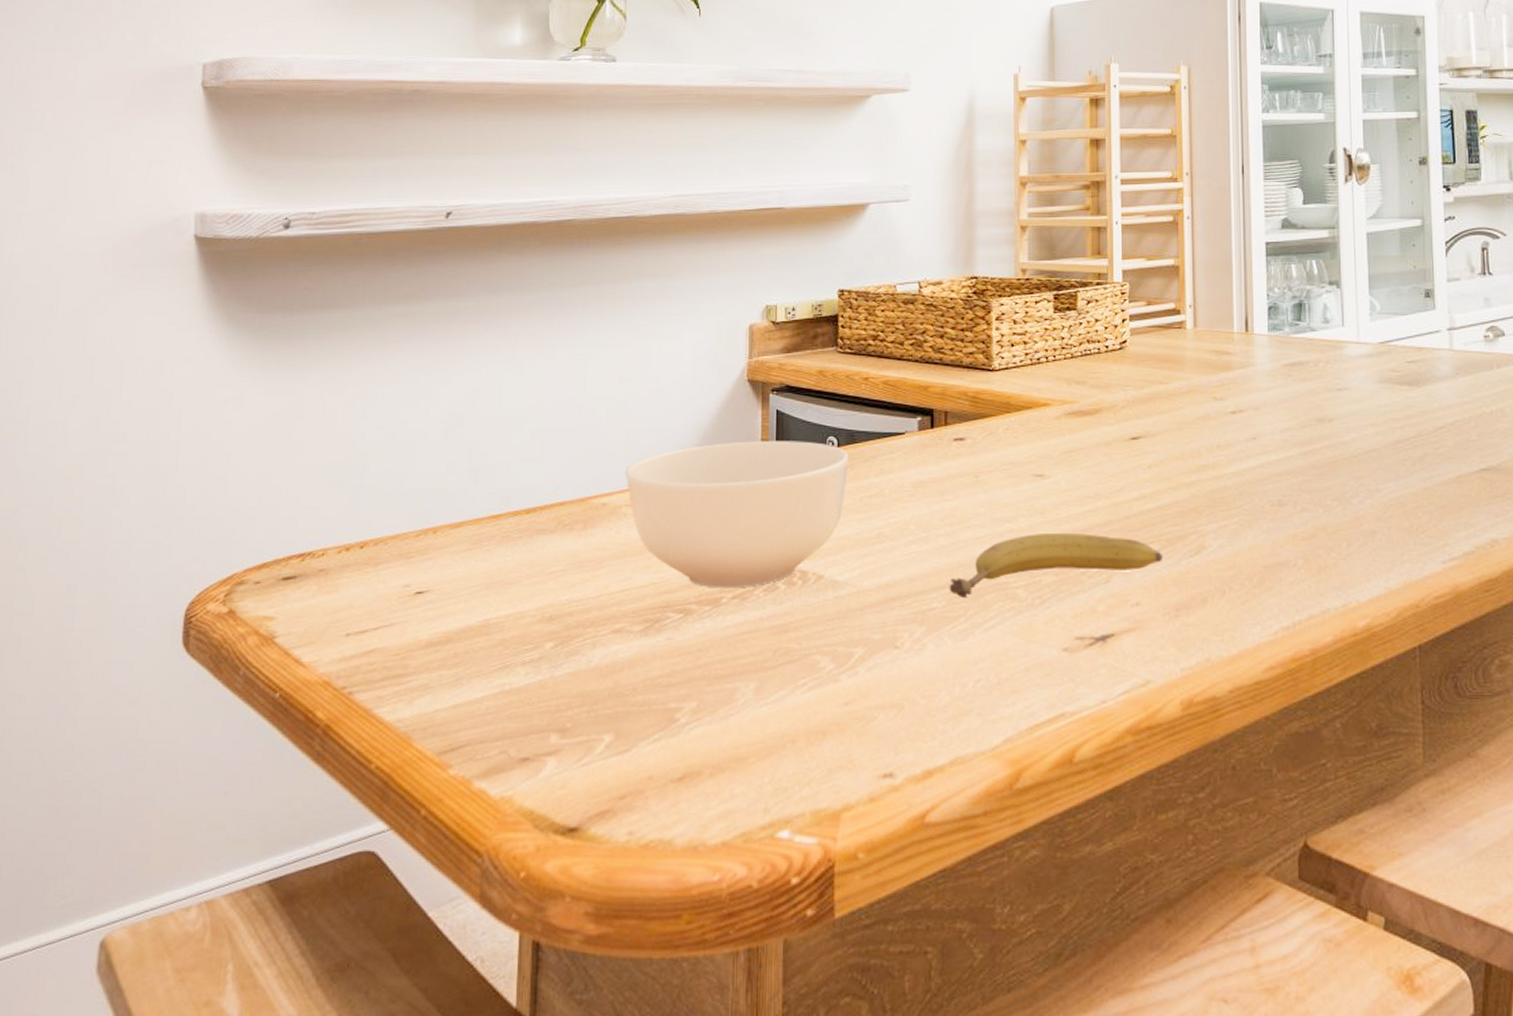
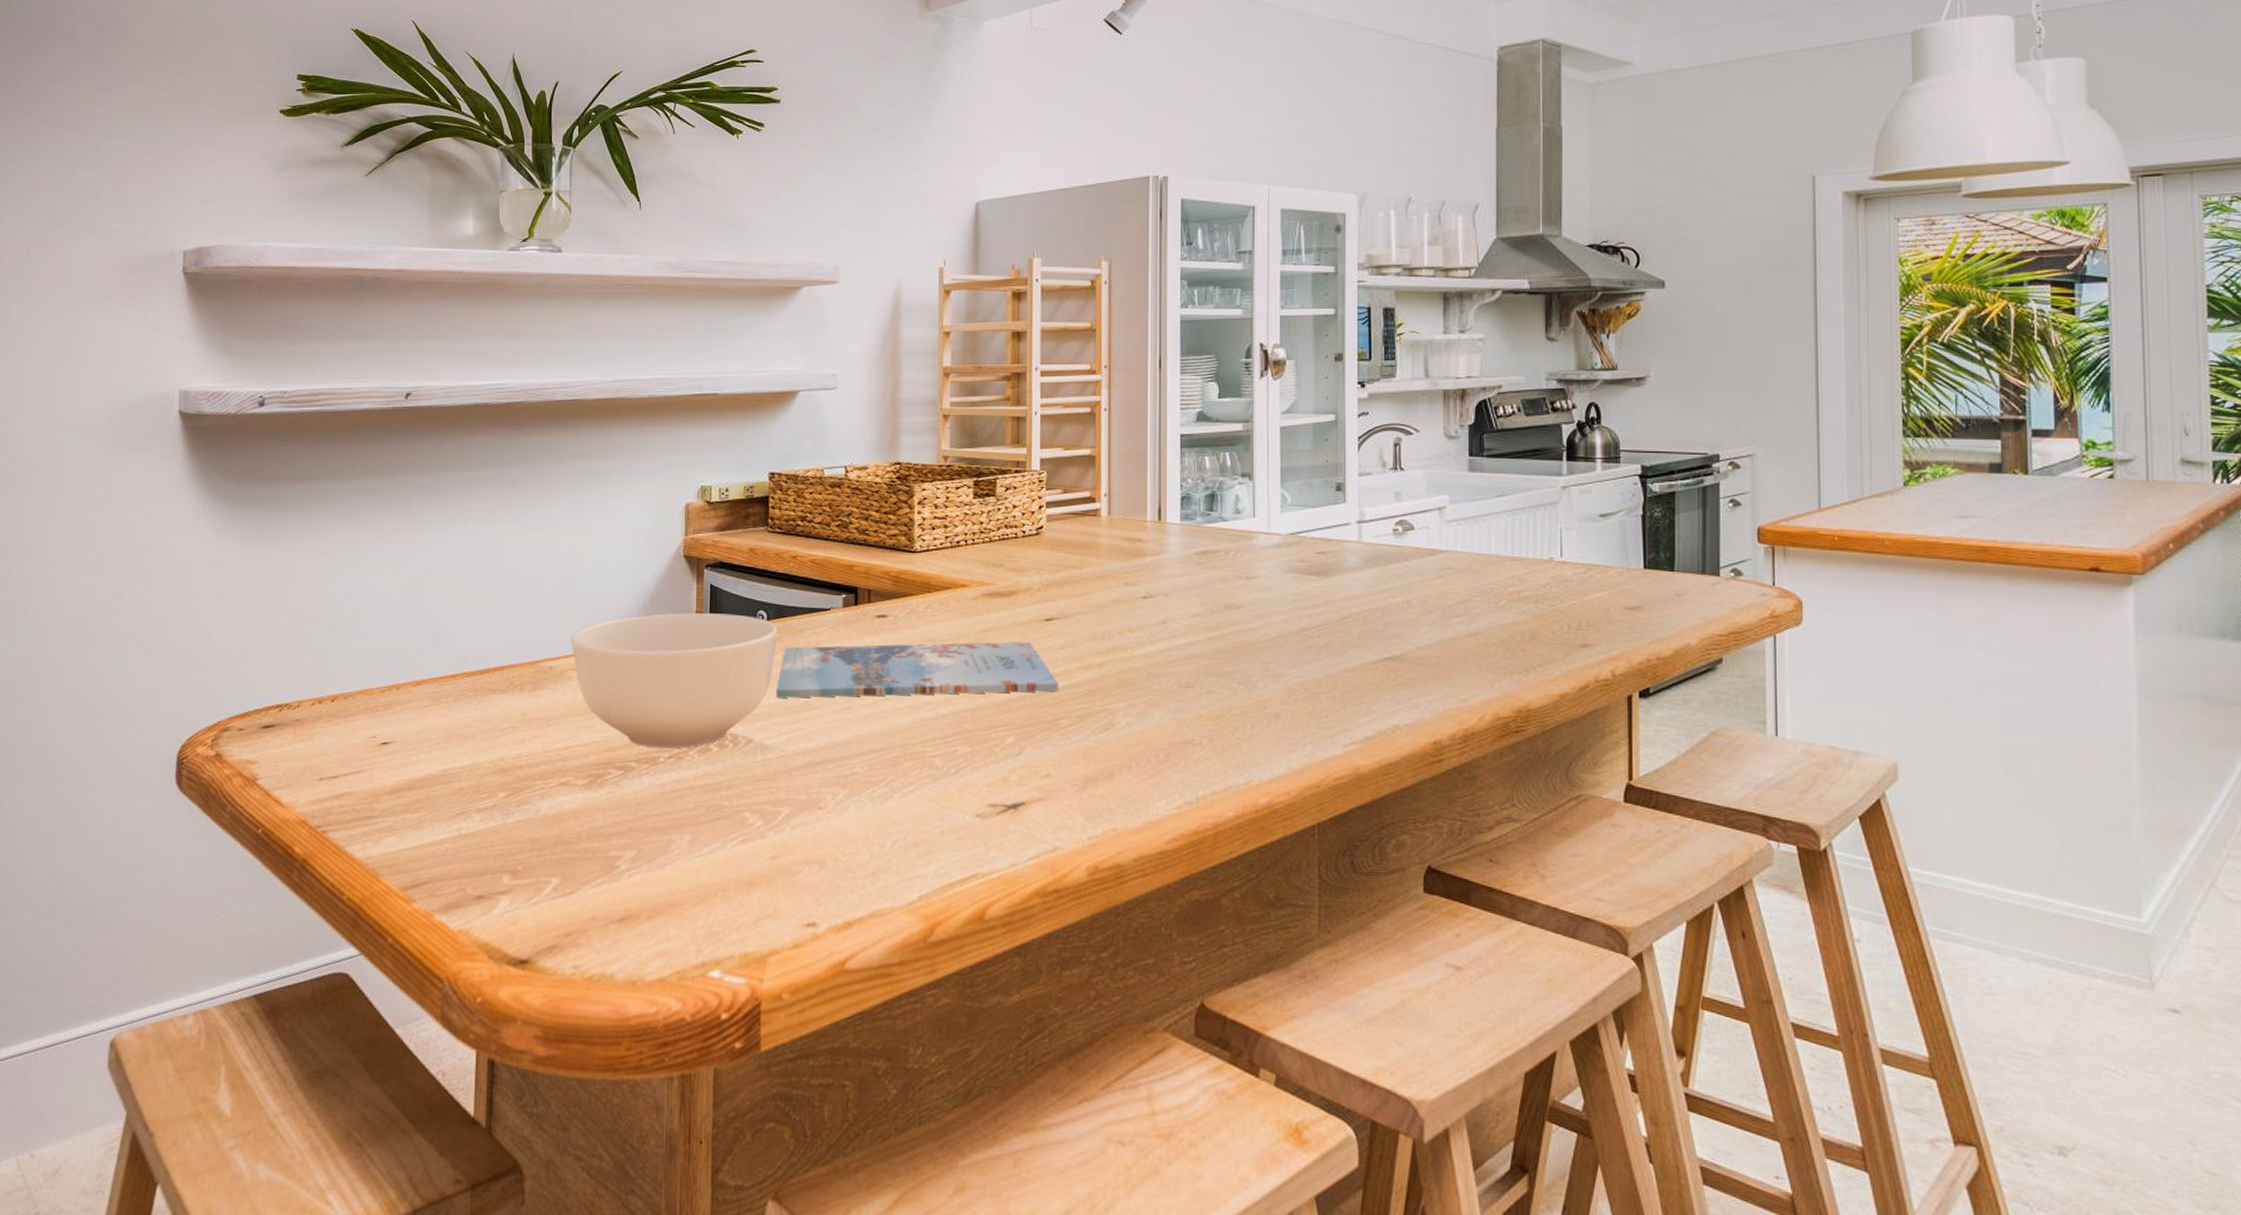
magazine: none [848,462,1146,530] -> present [777,641,1058,698]
fruit: present [949,534,1164,599] -> none [870,707,1074,765]

